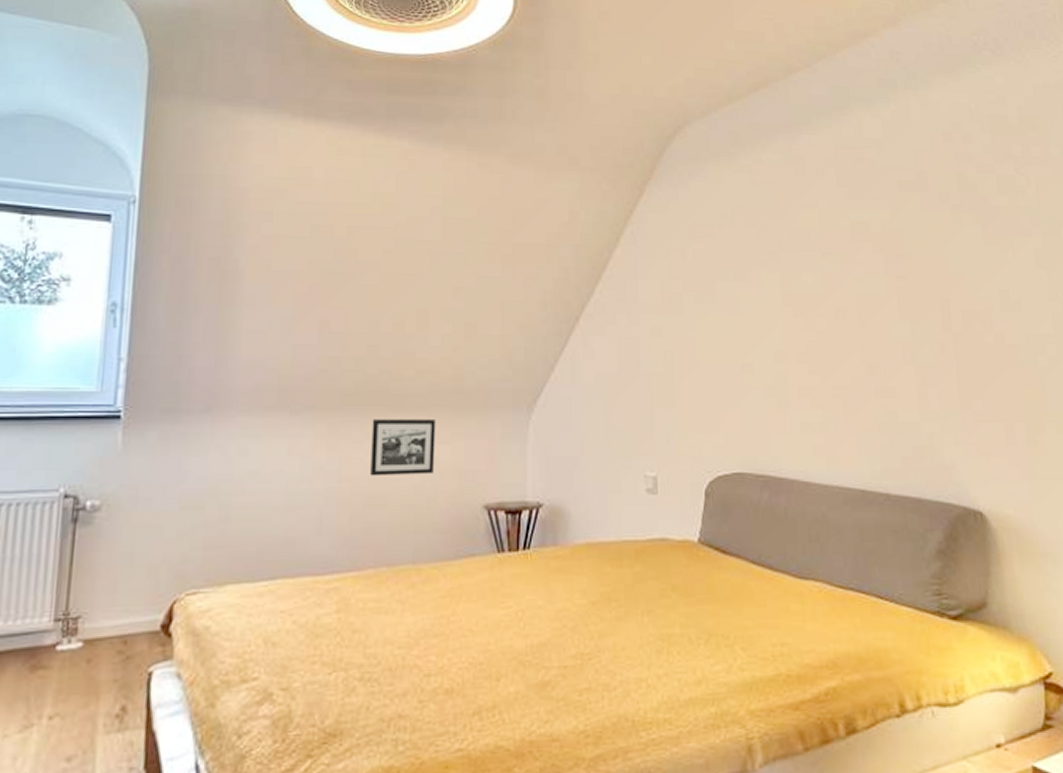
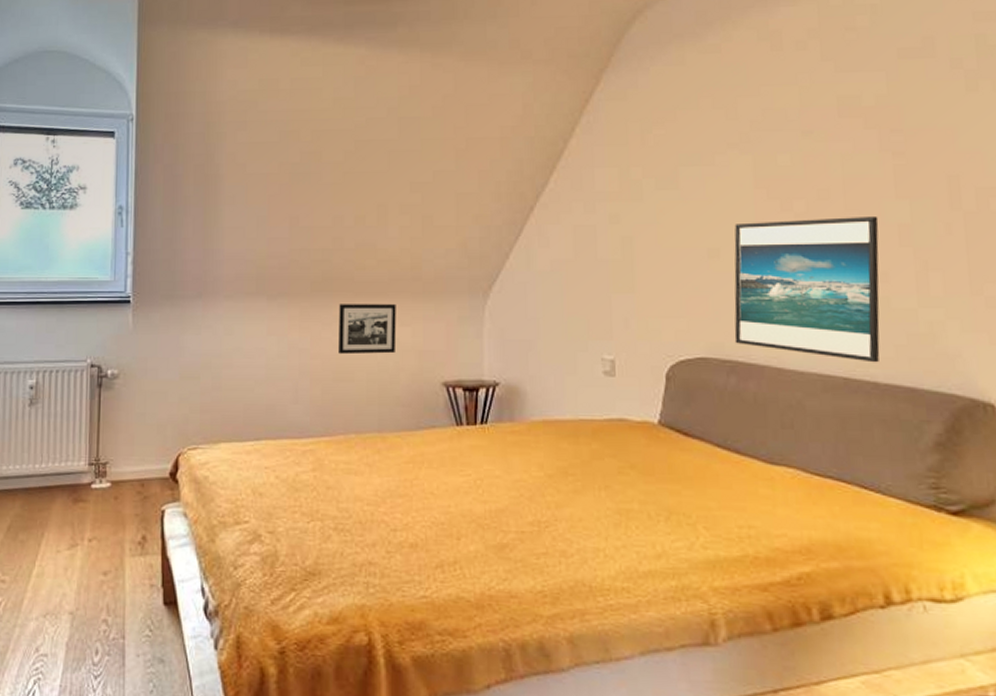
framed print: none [765,334,891,475] -> present [734,215,880,363]

